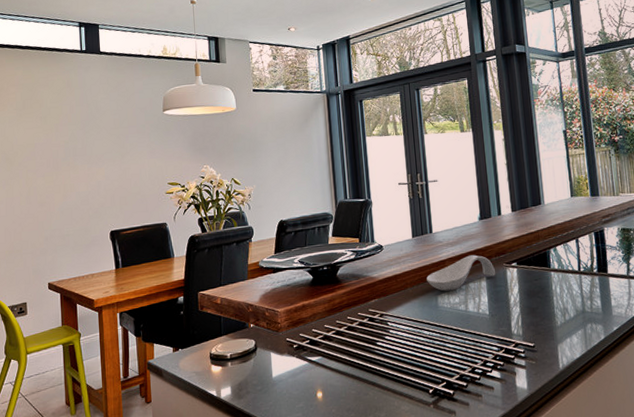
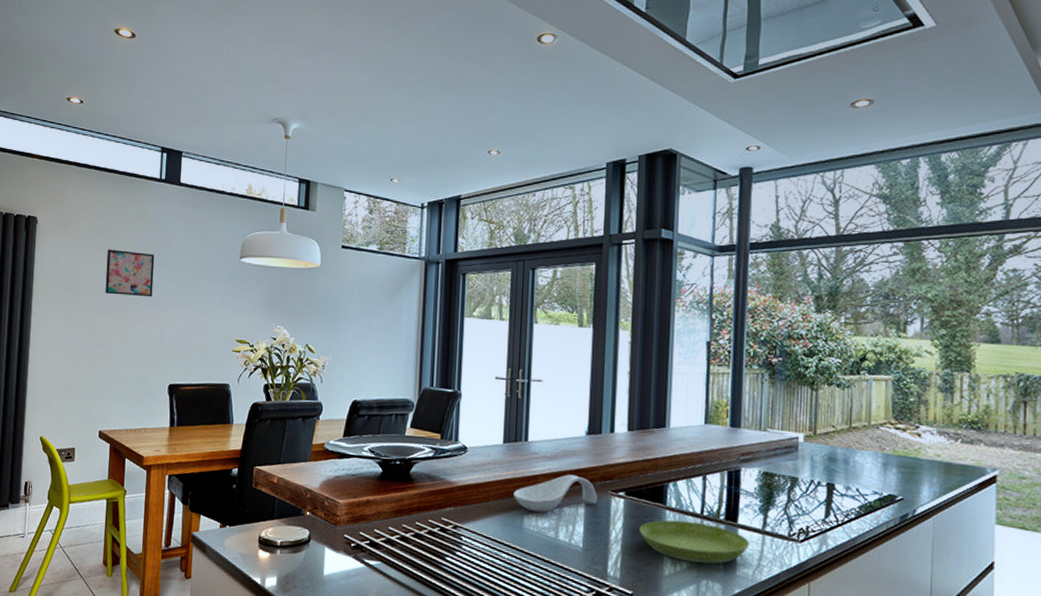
wall art: none [38,117,86,159] -> present [105,249,155,297]
saucer: none [532,277,619,312] -> present [639,520,750,564]

